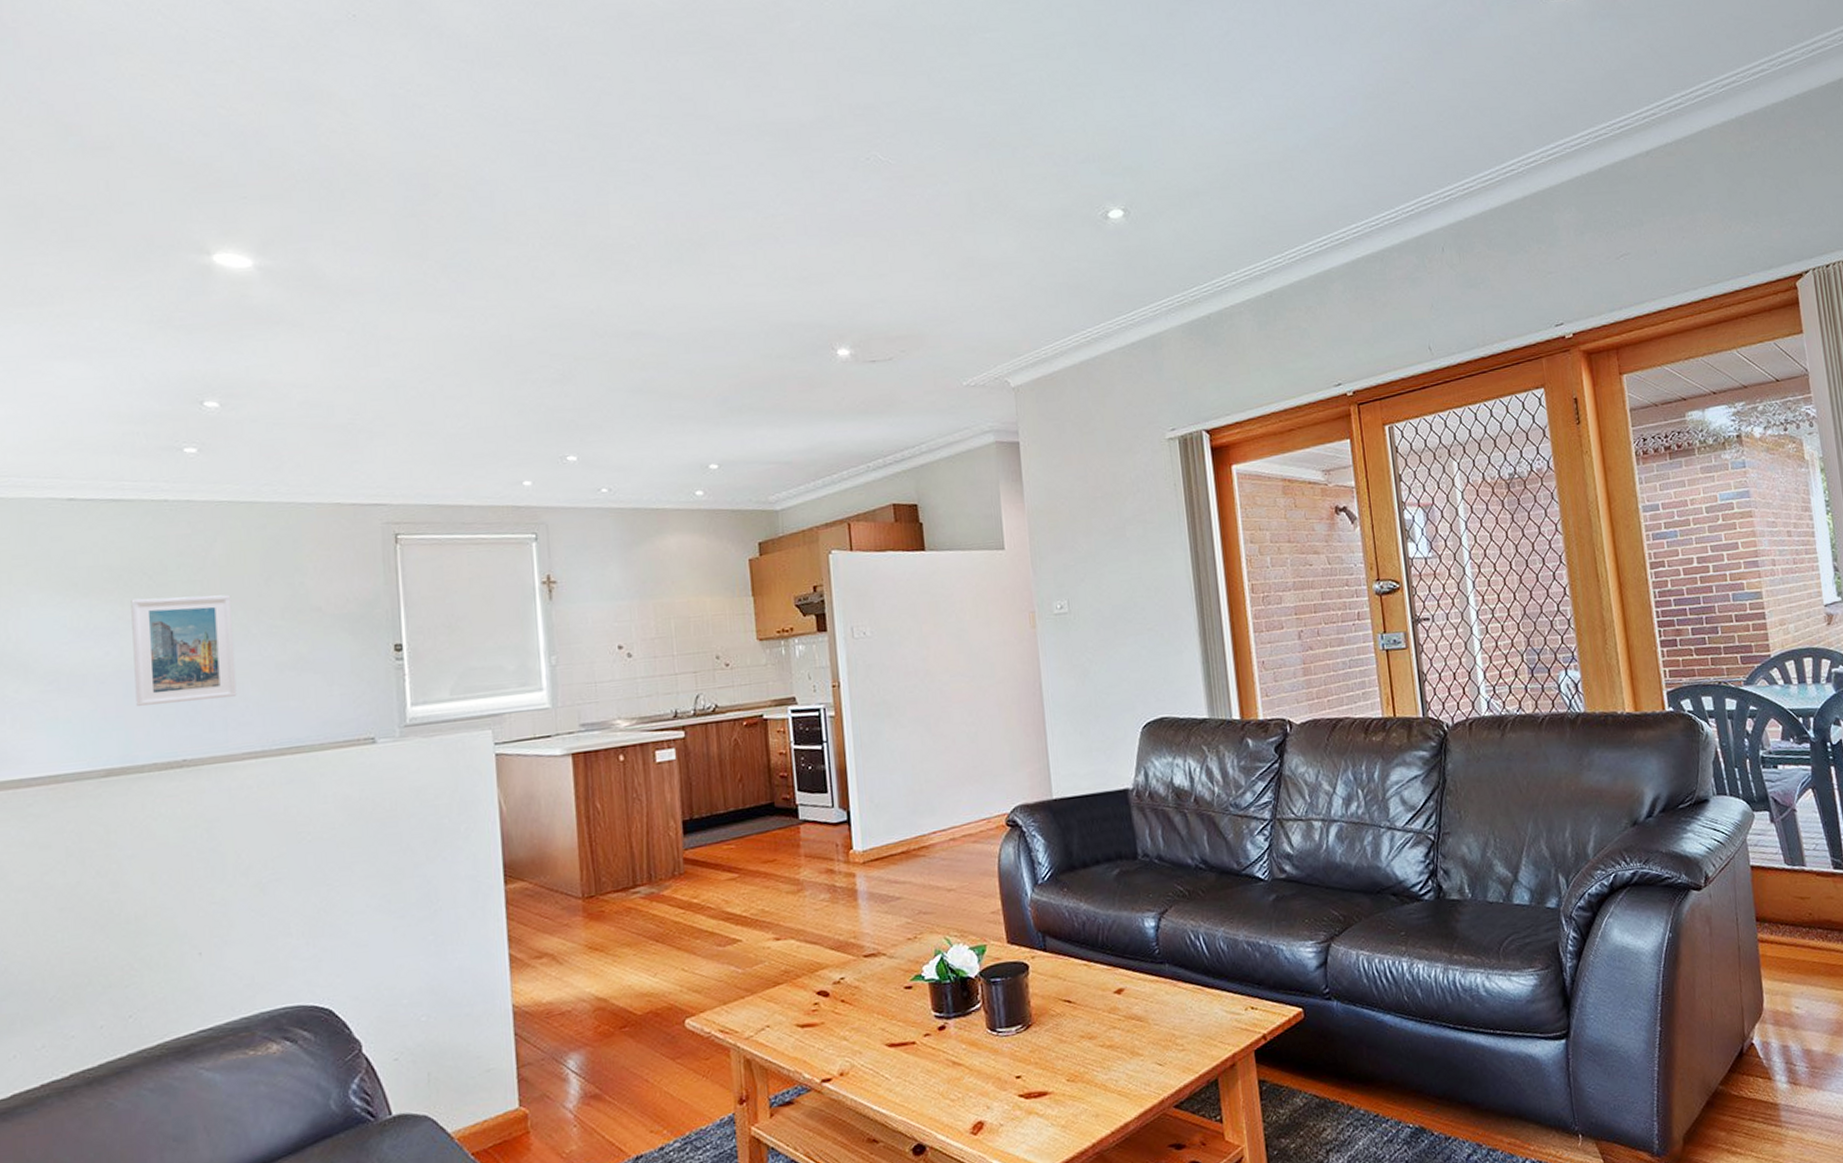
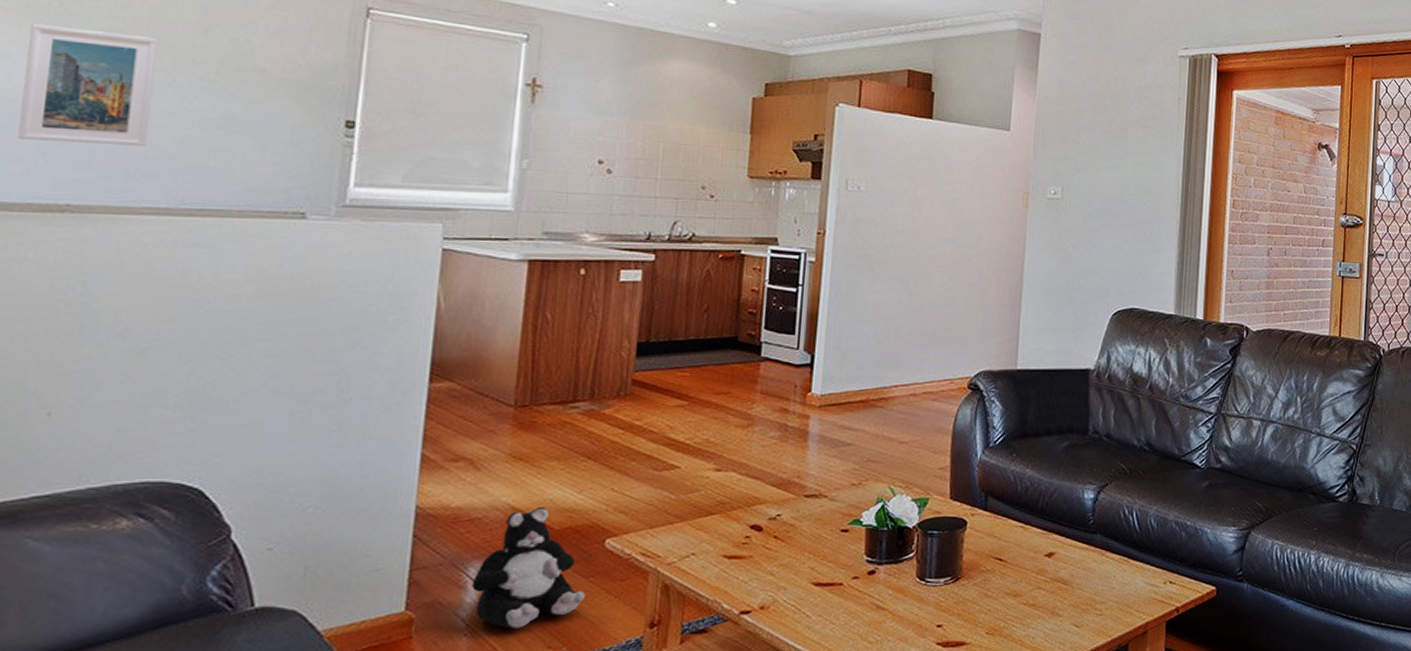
plush toy: none [573,994,675,1117] -> present [472,508,585,629]

